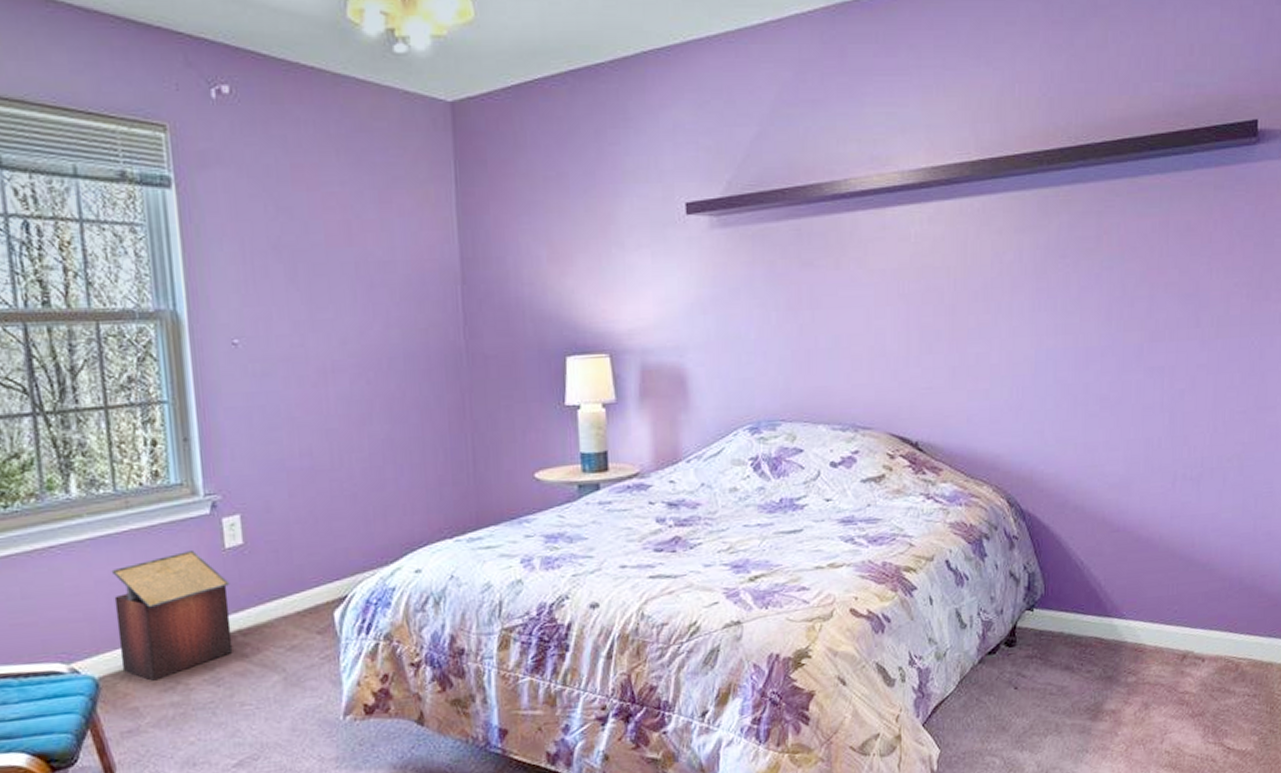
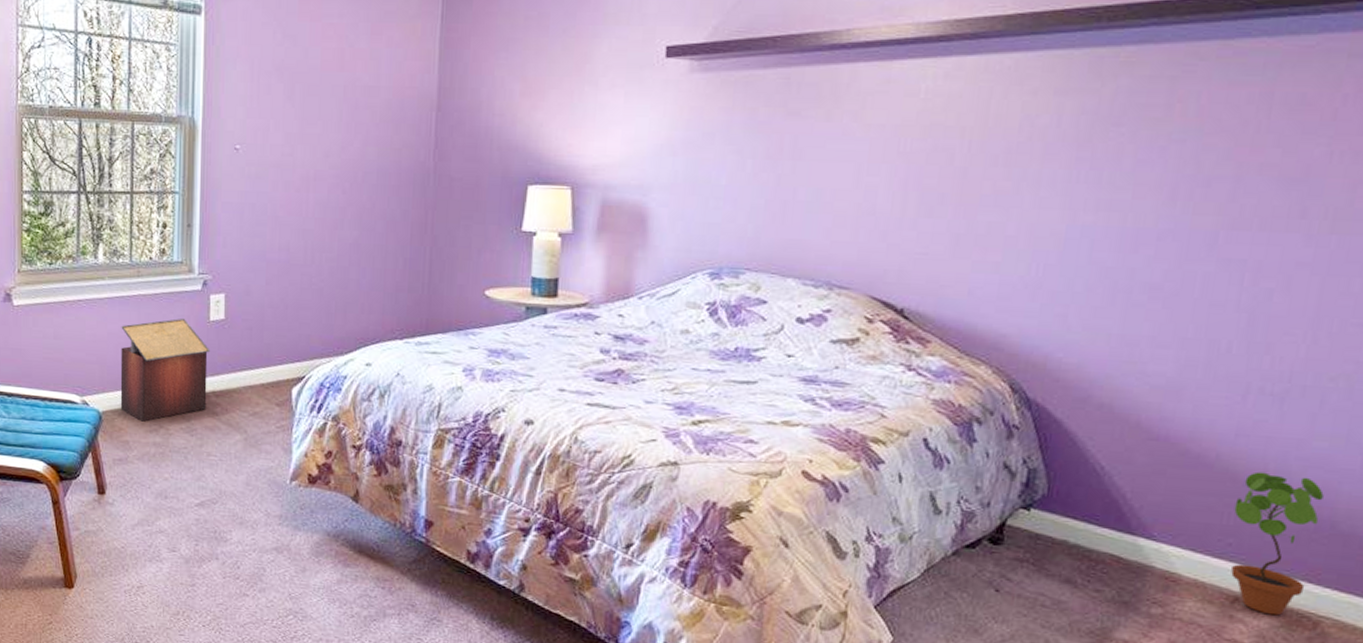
potted plant: none [1176,544,1232,665] -> present [1231,471,1324,616]

